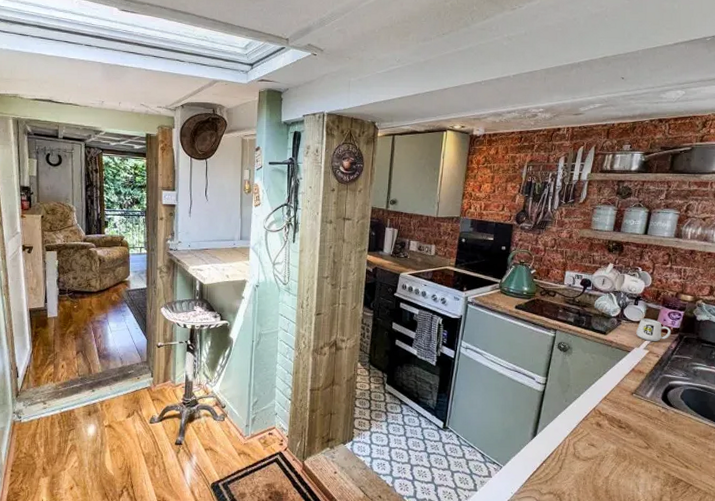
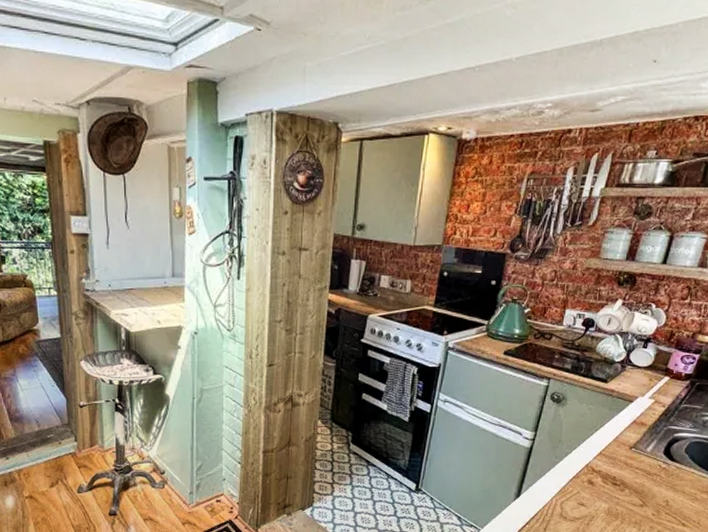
mug: present [636,318,672,341] -> none [642,363,683,389]

